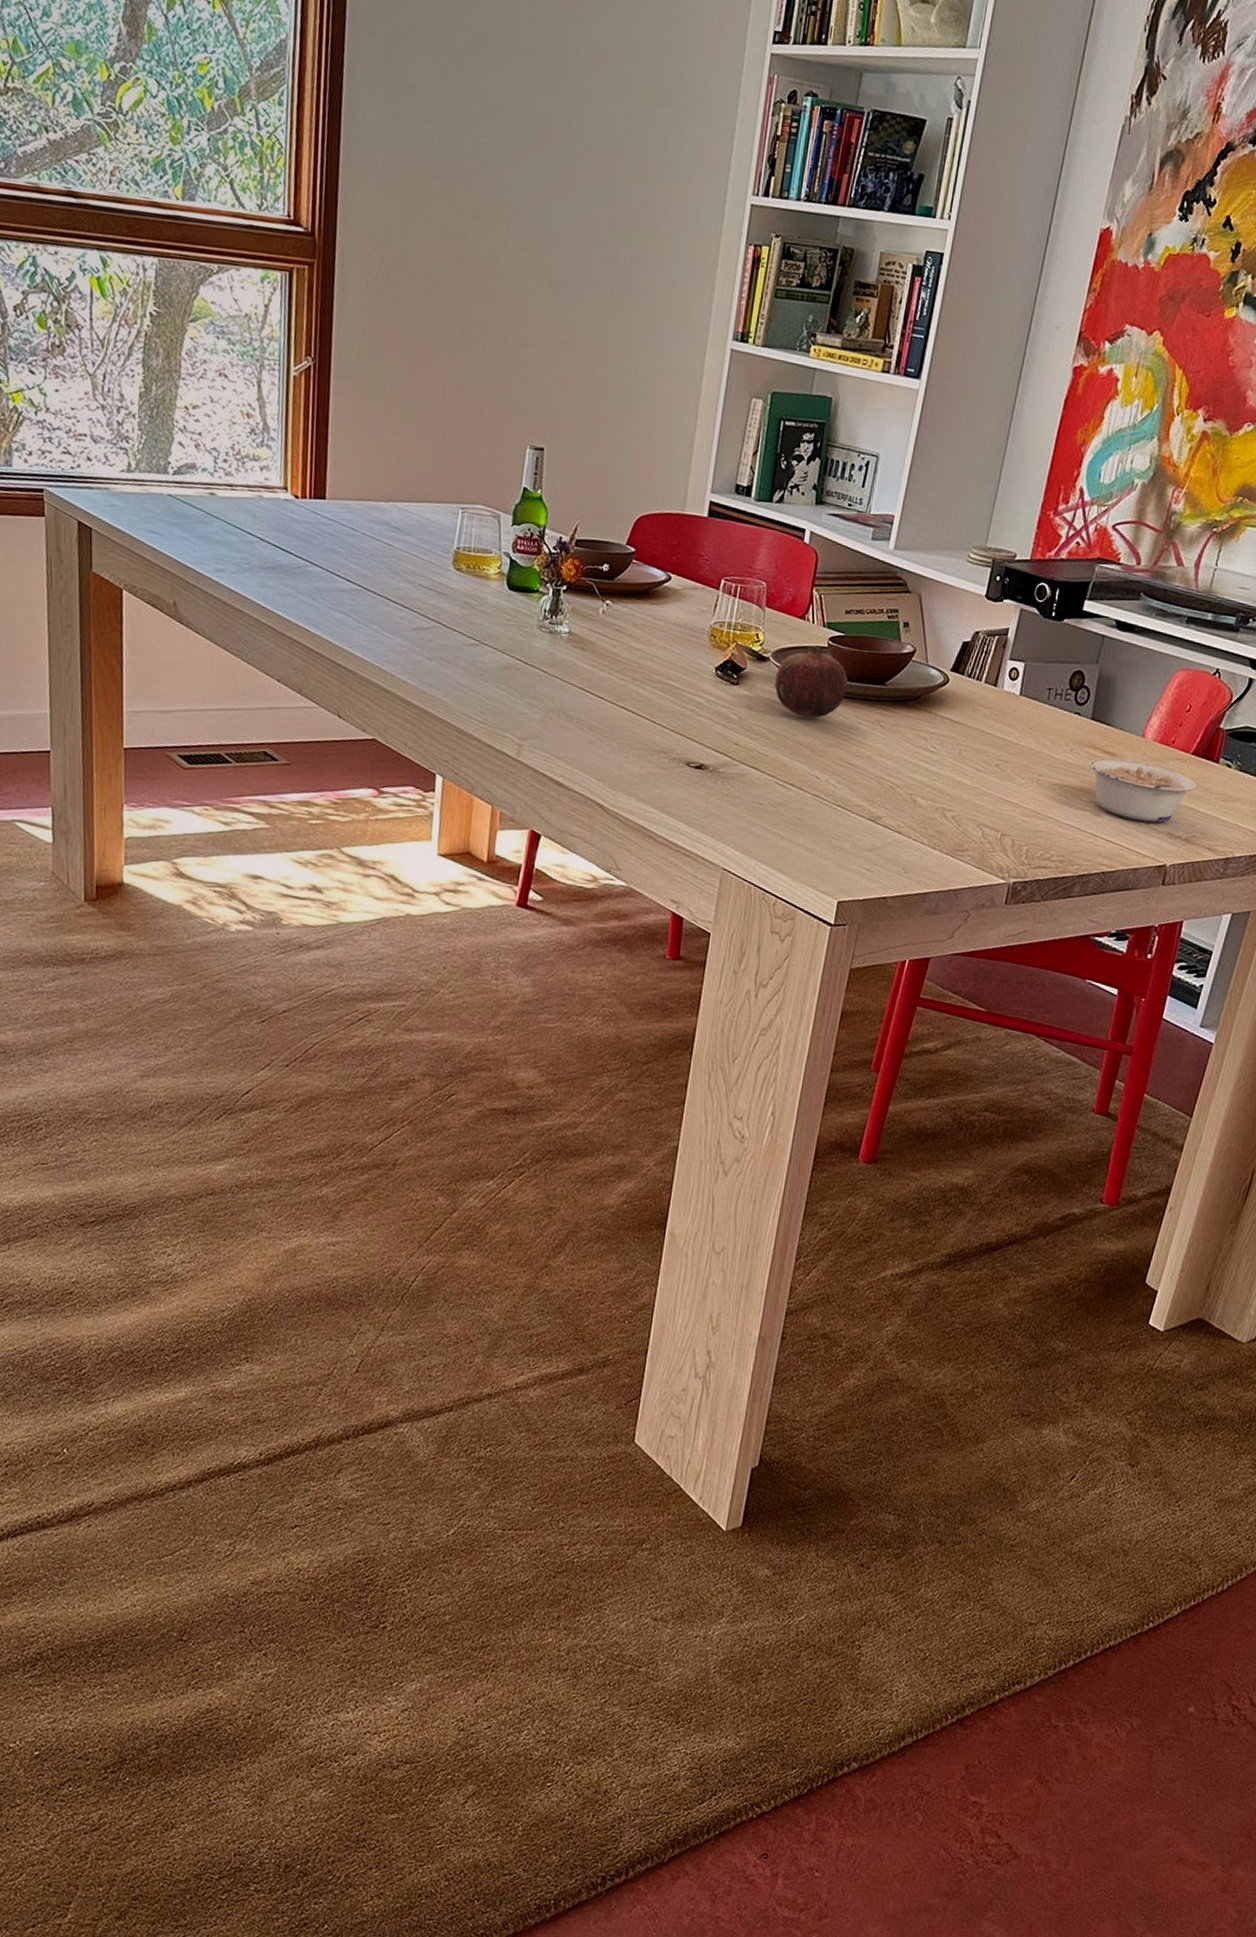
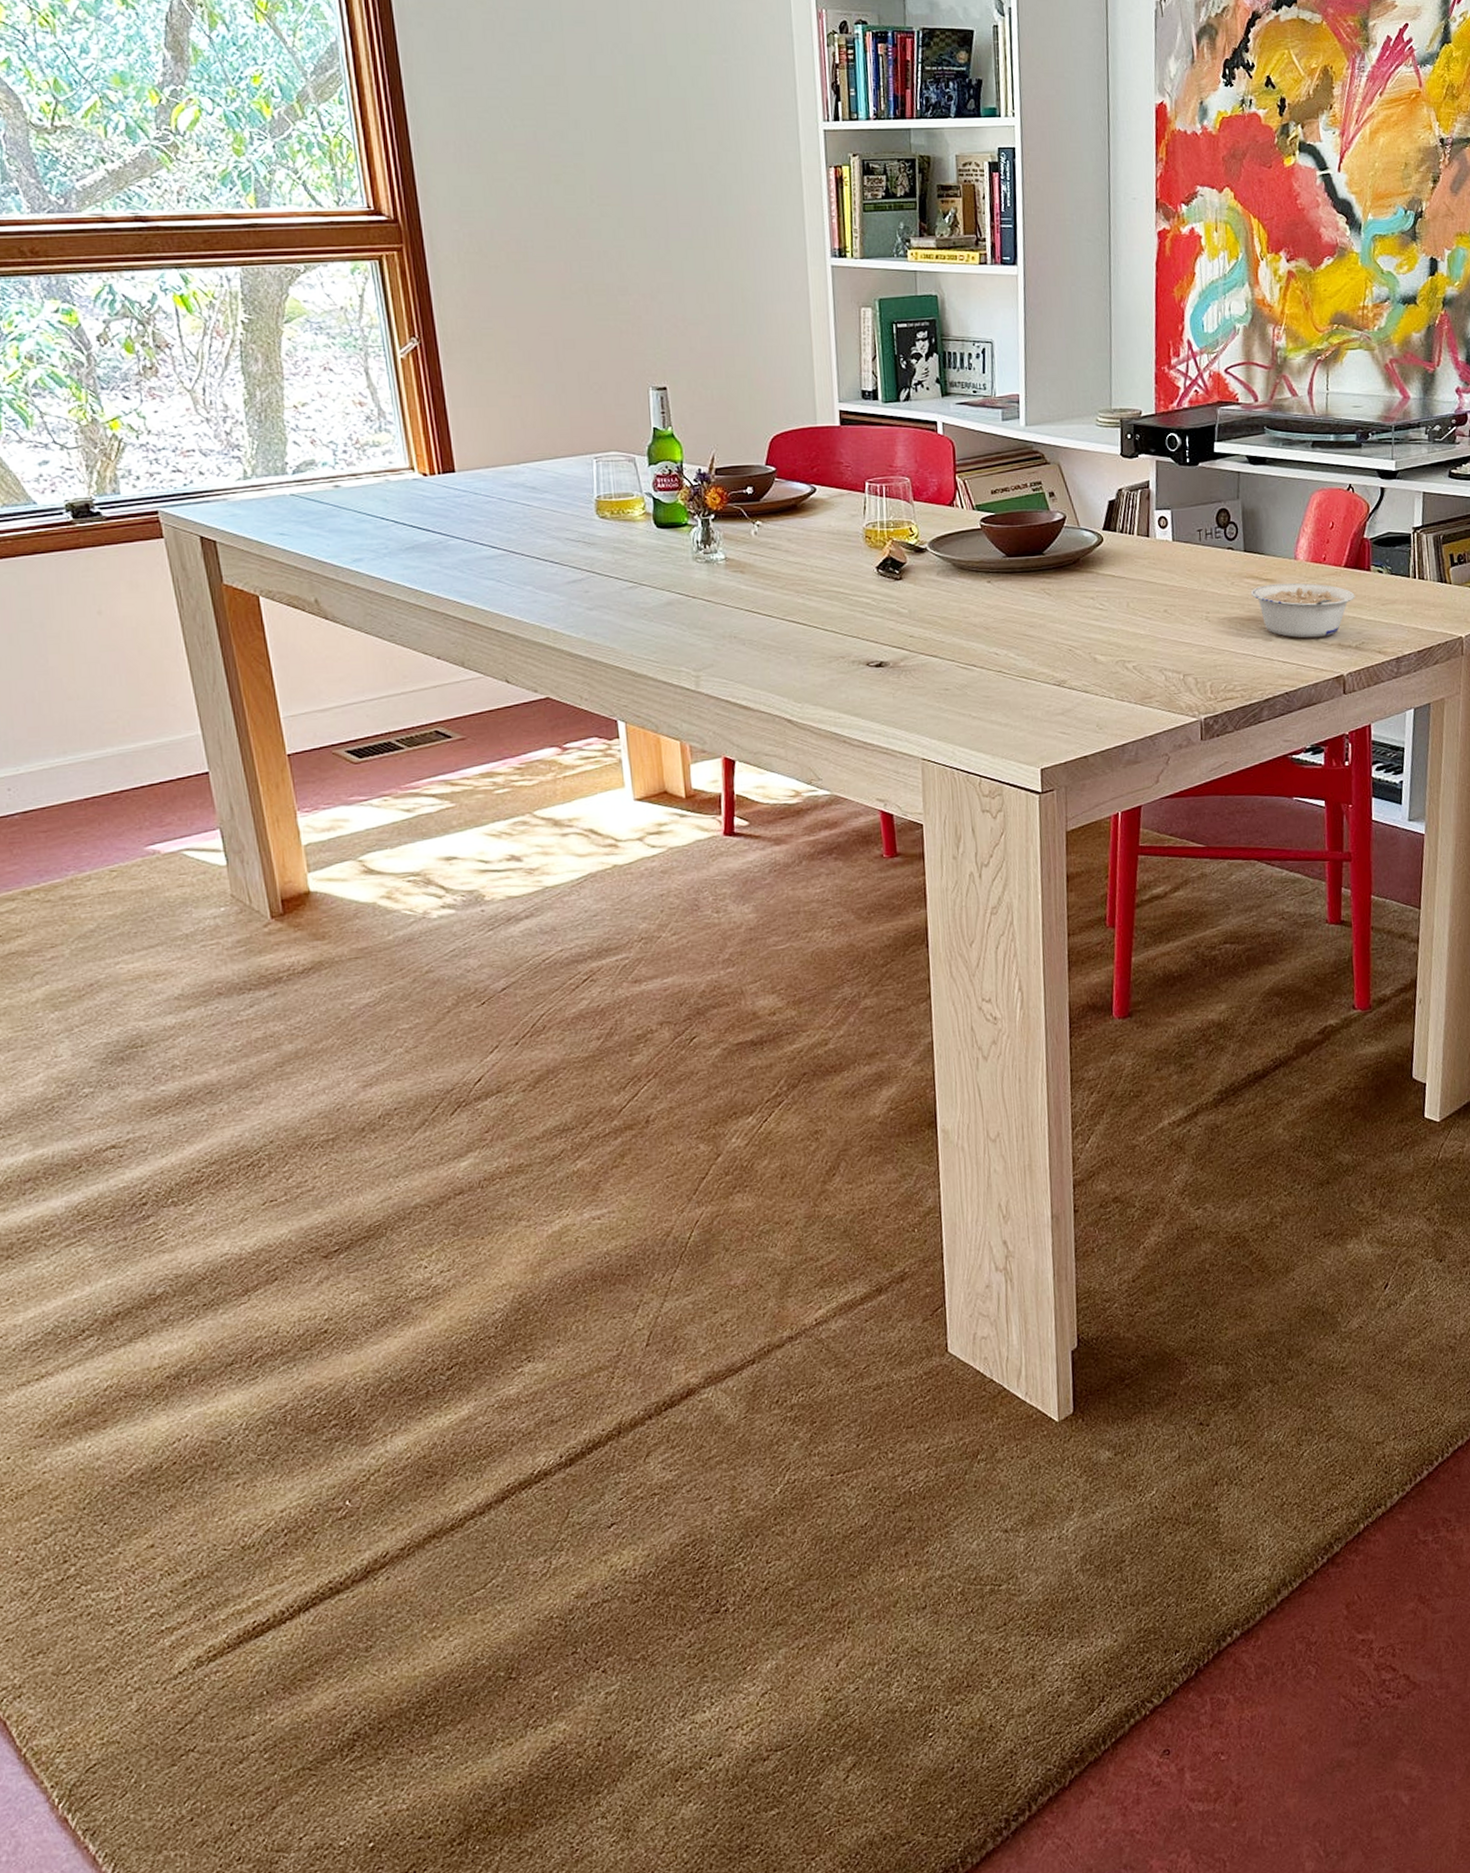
fruit: present [774,644,848,718] -> none [936,527,1008,598]

